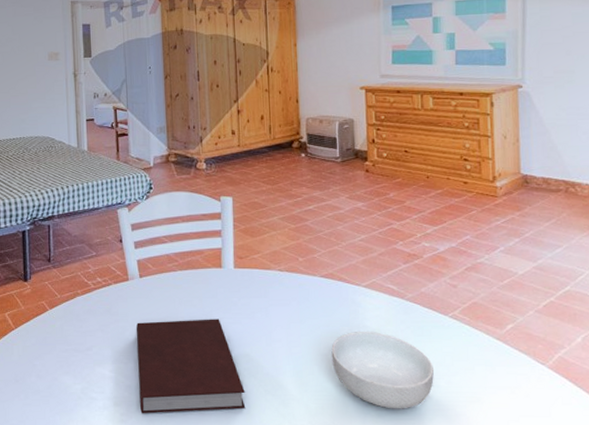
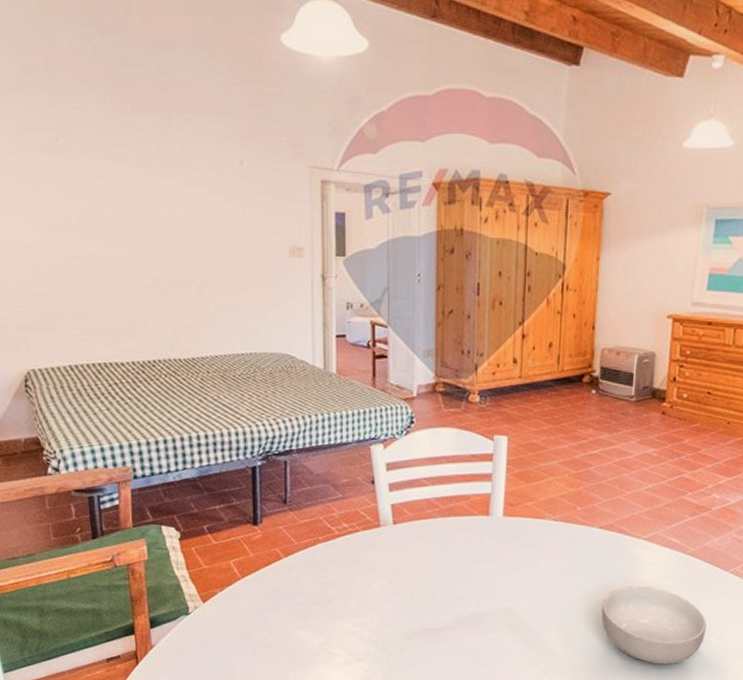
notebook: present [136,319,246,414] -> none [387,570,505,670]

